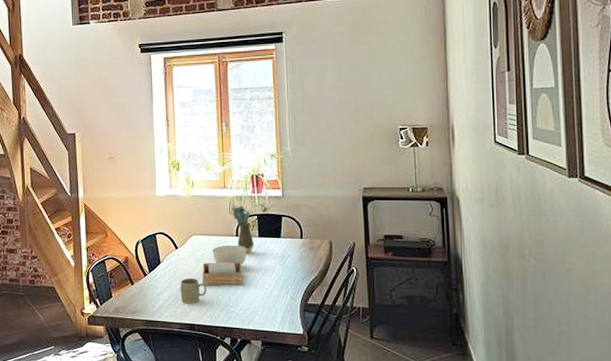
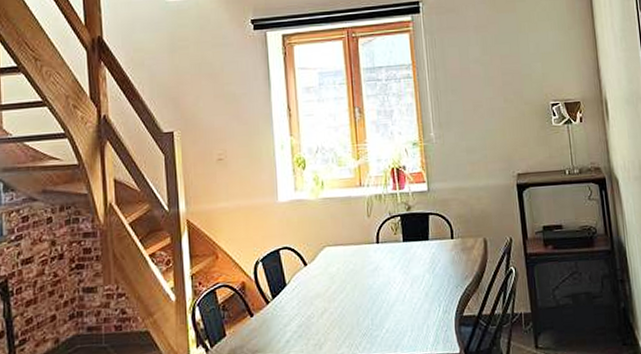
mug: present [180,278,206,304] -> none [311,299,344,334]
napkin holder: present [203,262,243,286] -> none [338,274,388,308]
bowl: present [213,245,247,265] -> none [349,254,391,278]
vase: present [231,204,254,254] -> none [370,204,398,264]

